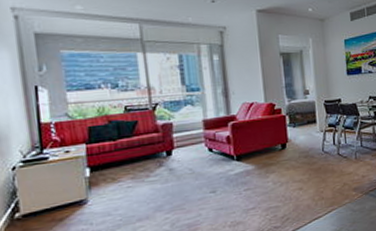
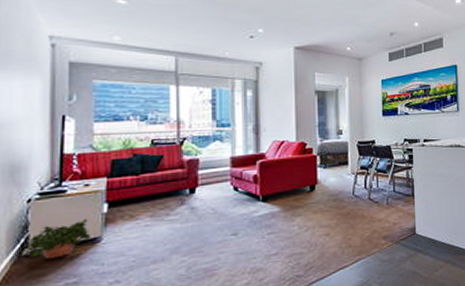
potted plant: none [14,183,78,222] -> present [22,219,92,260]

